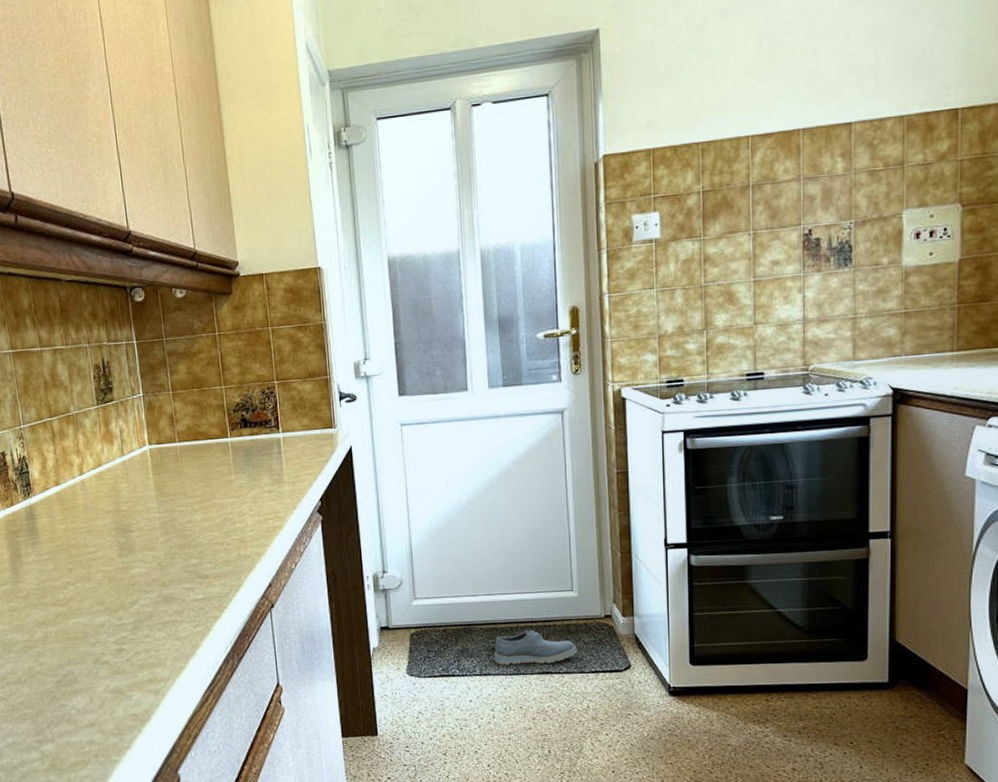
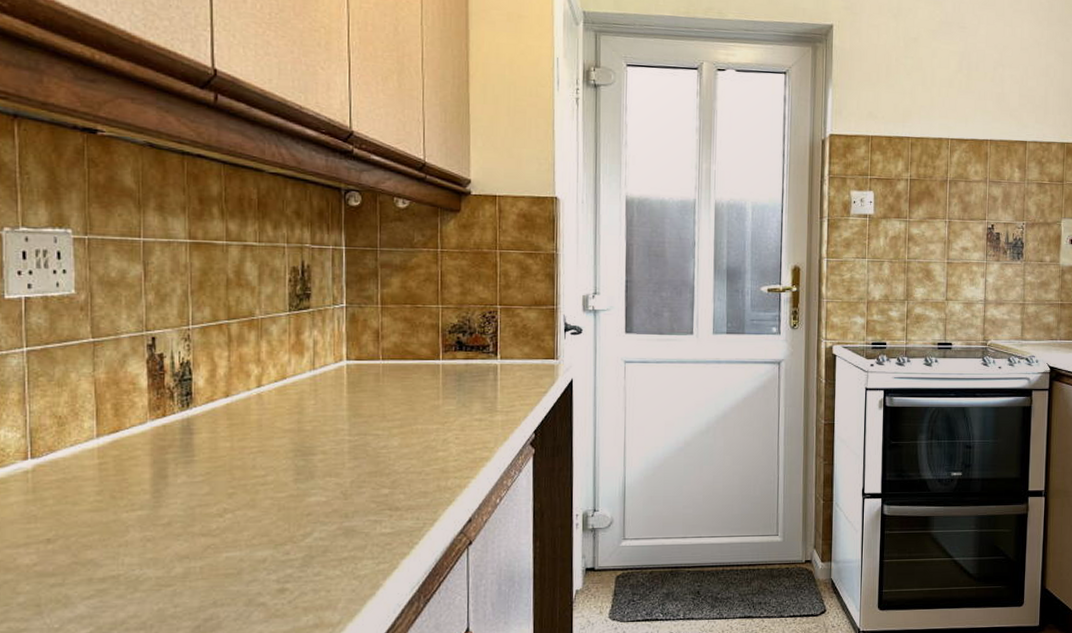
shoe: present [494,629,577,665] -> none [699,573,778,609]

